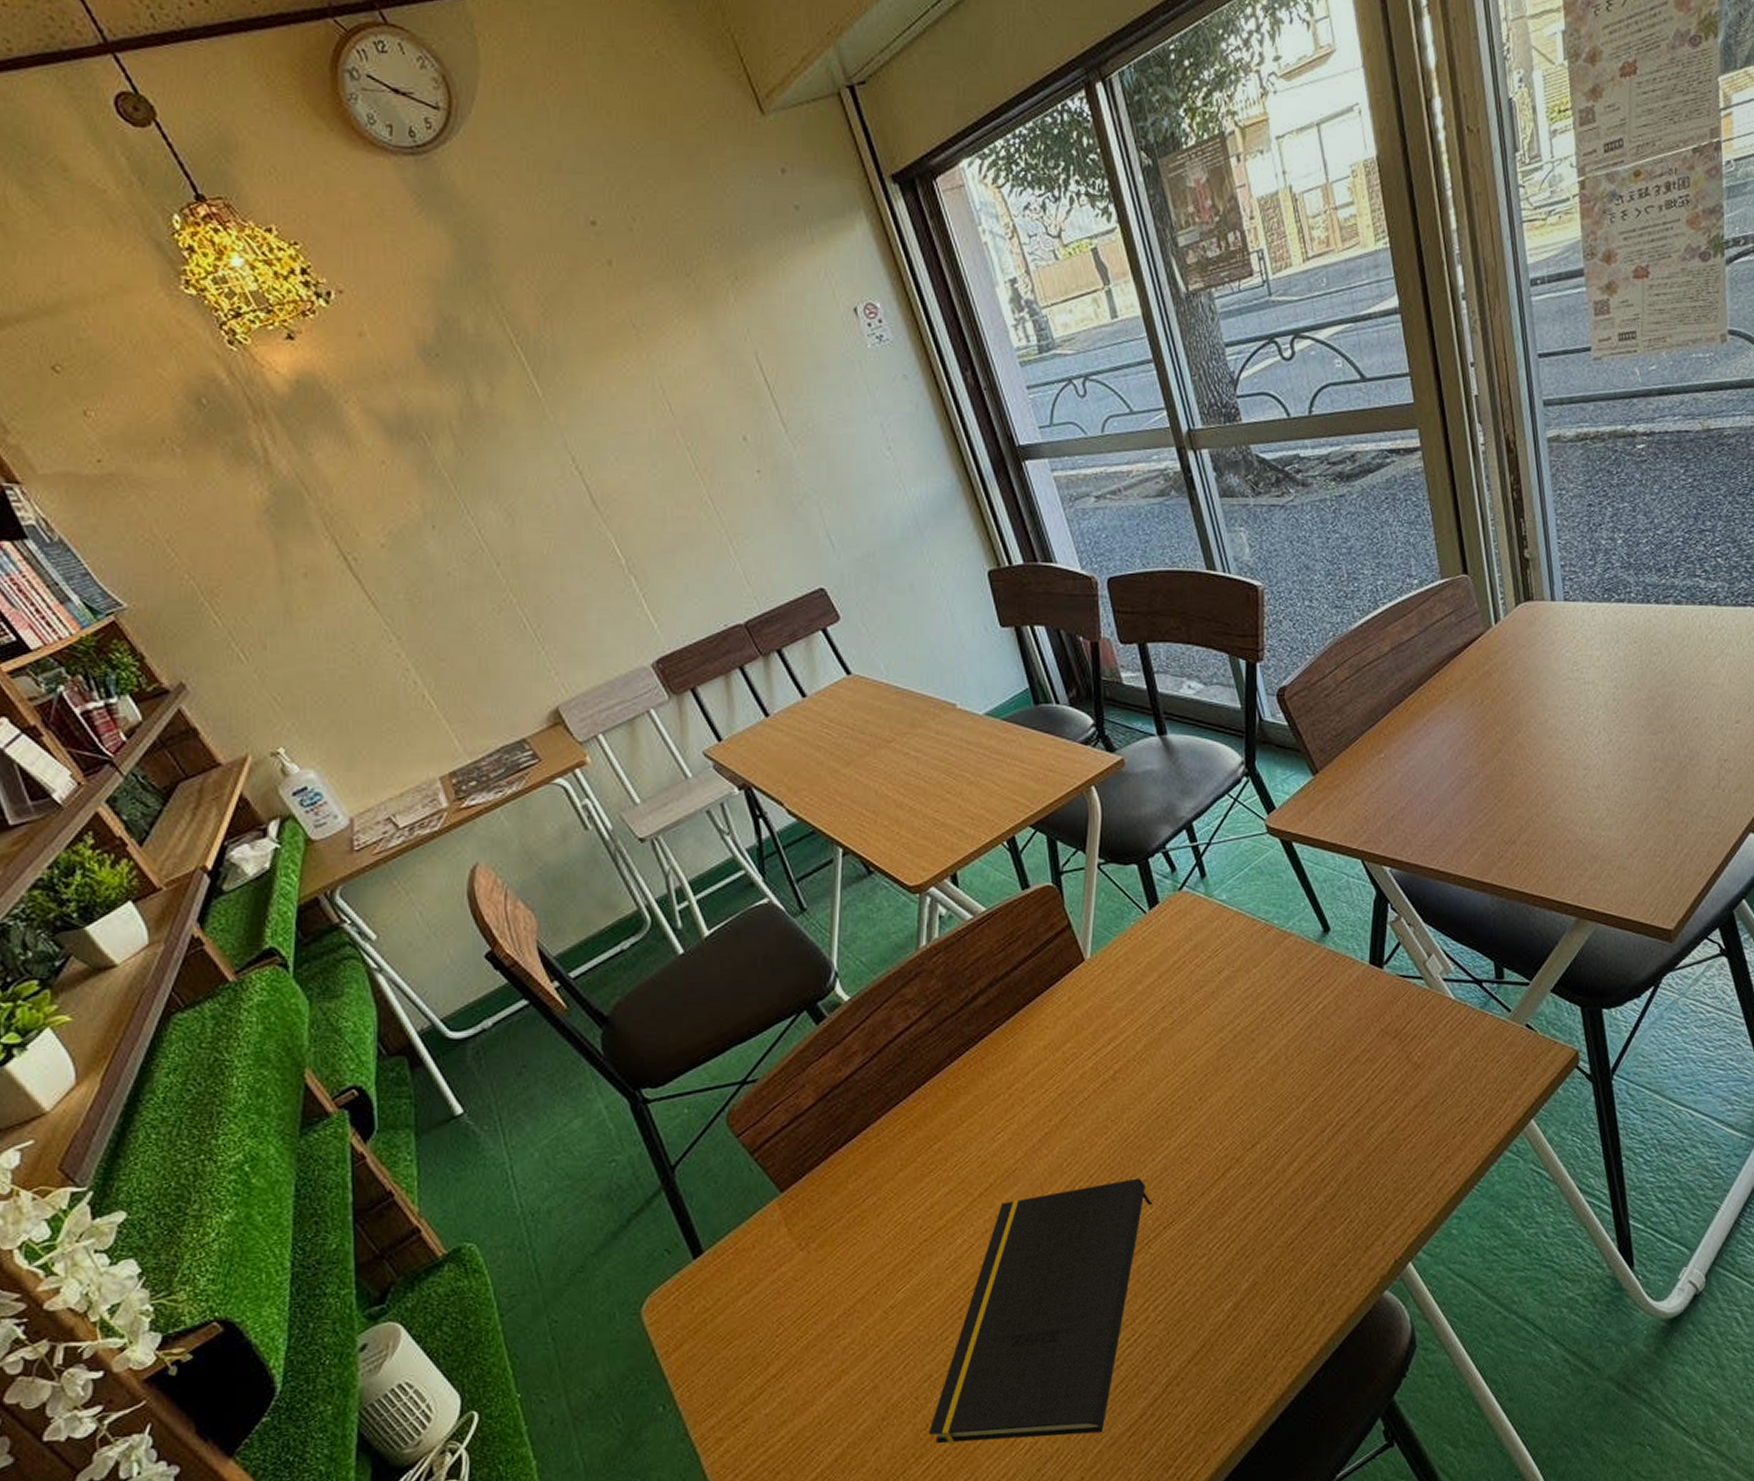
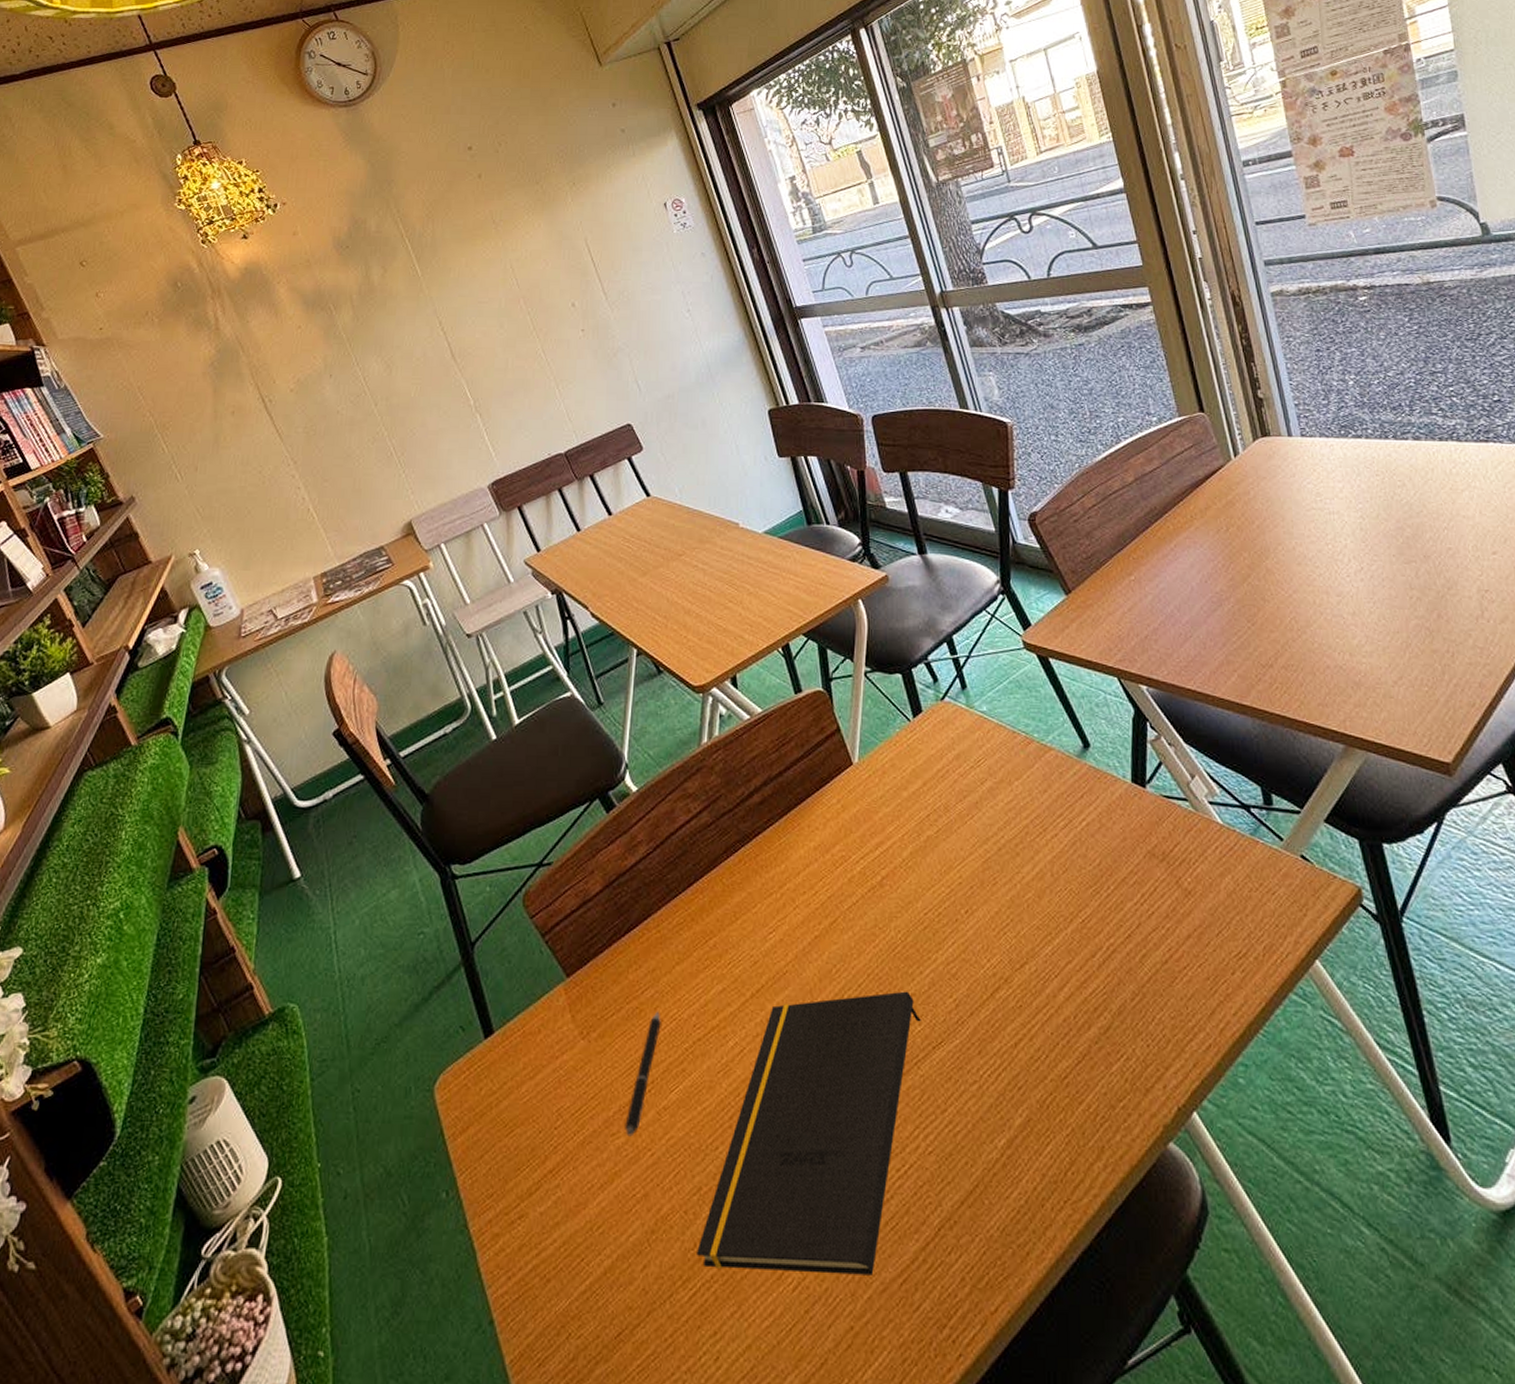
pen: none [850,1217,885,1337] -> present [625,1011,661,1137]

